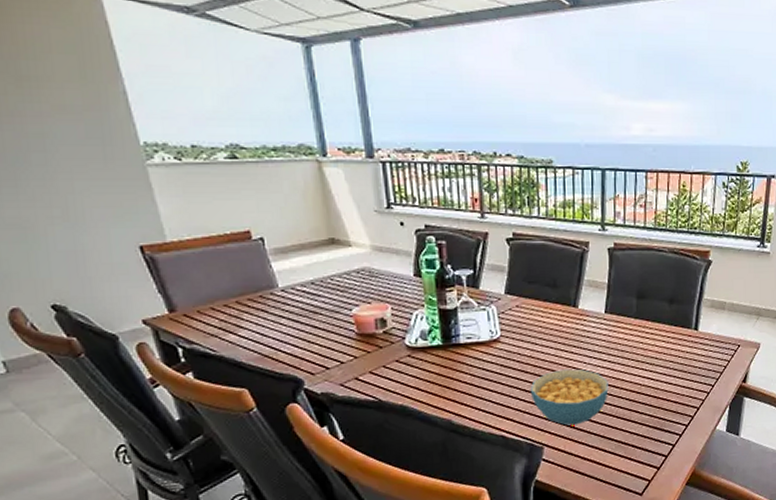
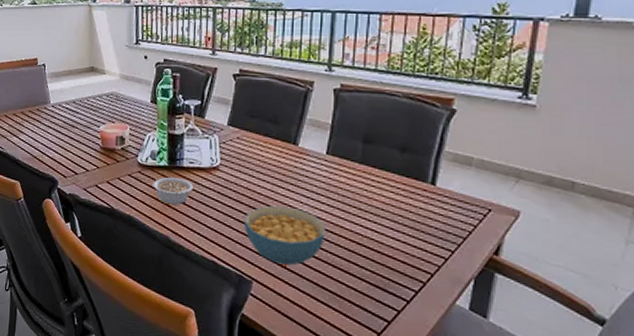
legume: none [426,355,473,386] -> present [153,177,193,205]

